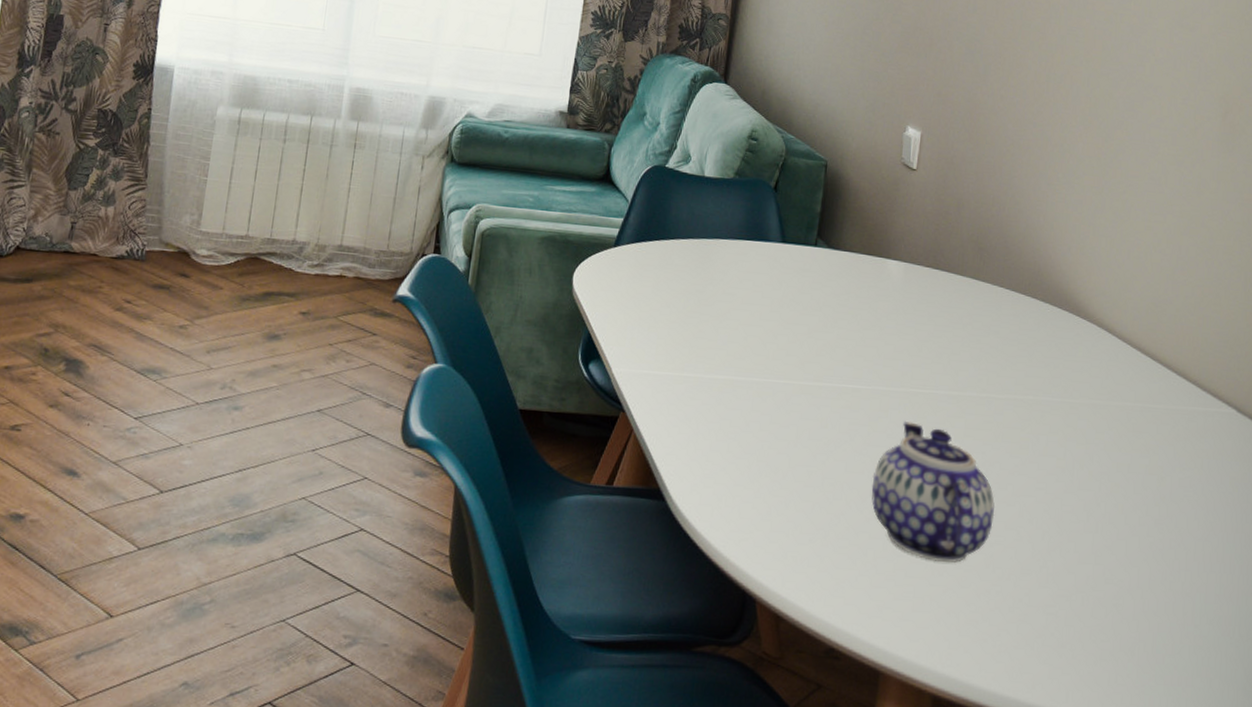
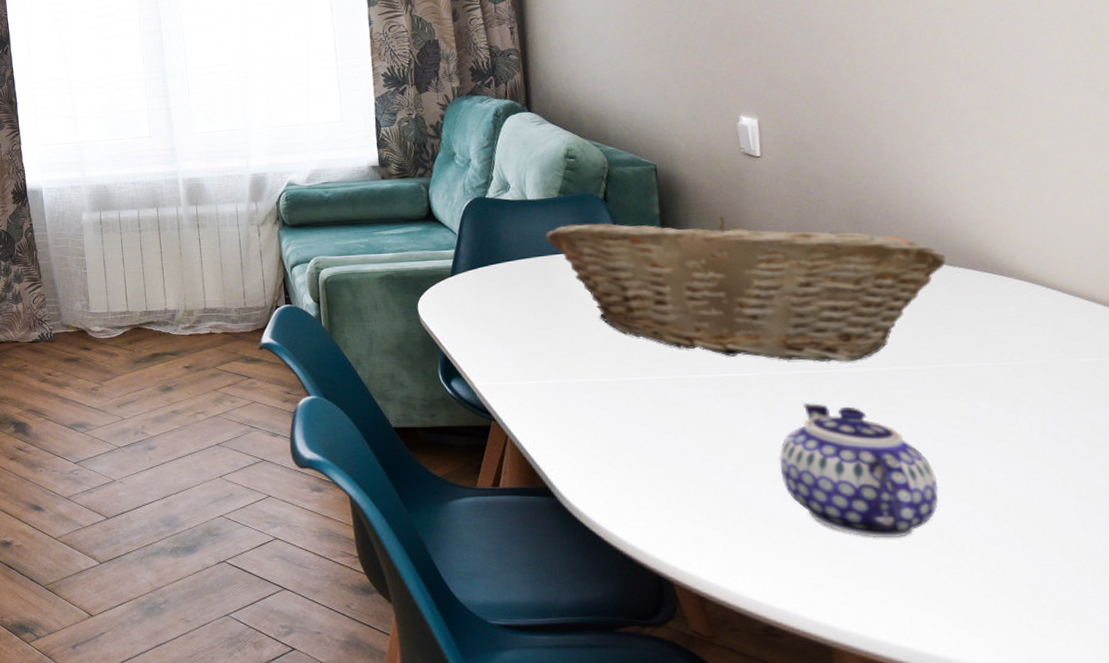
fruit basket: none [713,209,1041,385] -> present [545,216,946,362]

